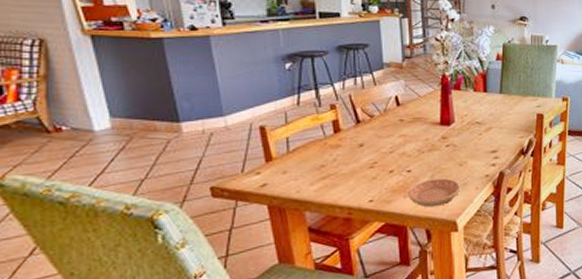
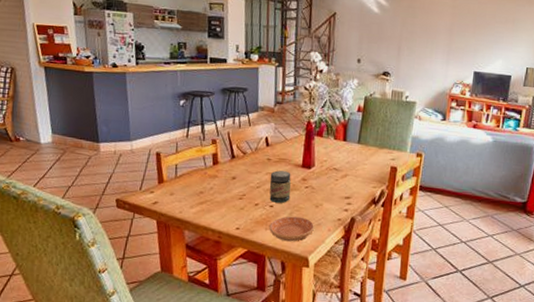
jar: none [404,131,430,167] -> present [269,170,292,203]

